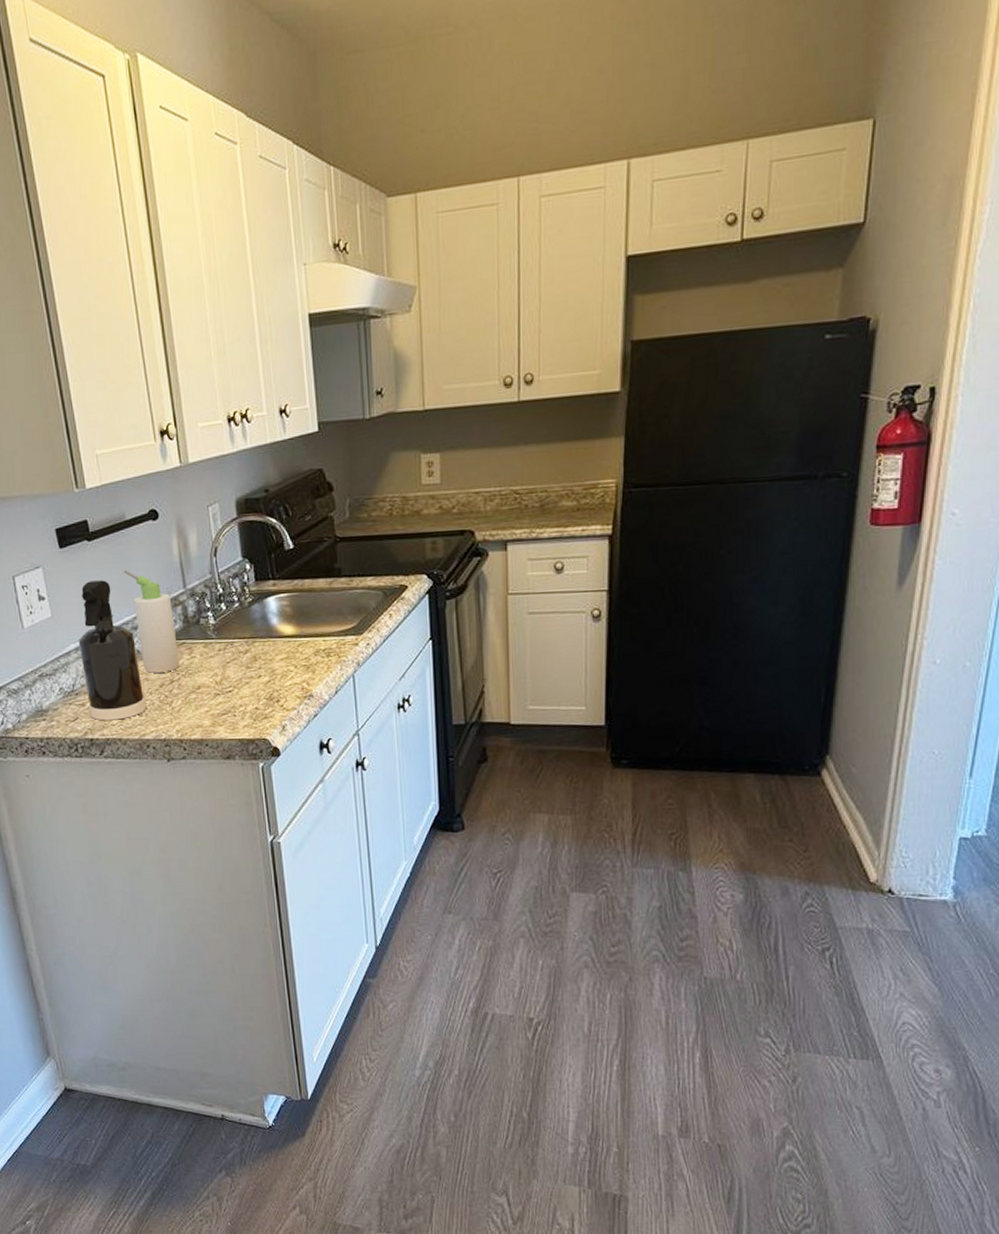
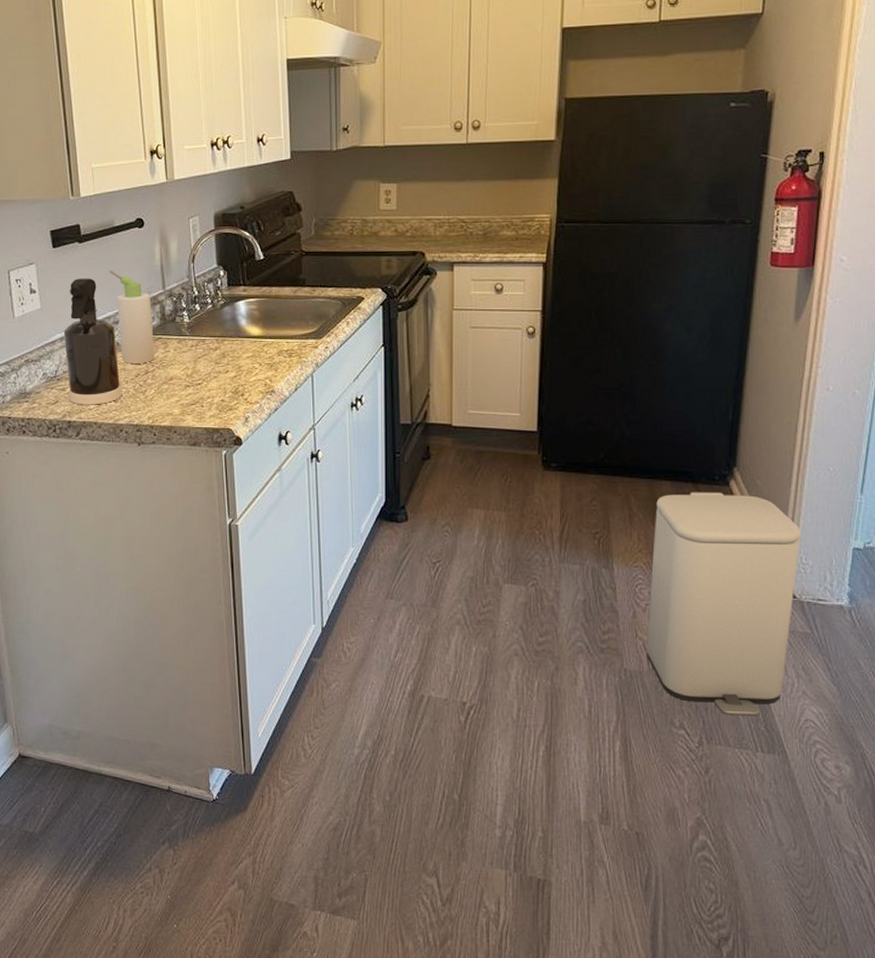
pedal bin: none [728,783,901,1021] -> present [646,492,801,716]

